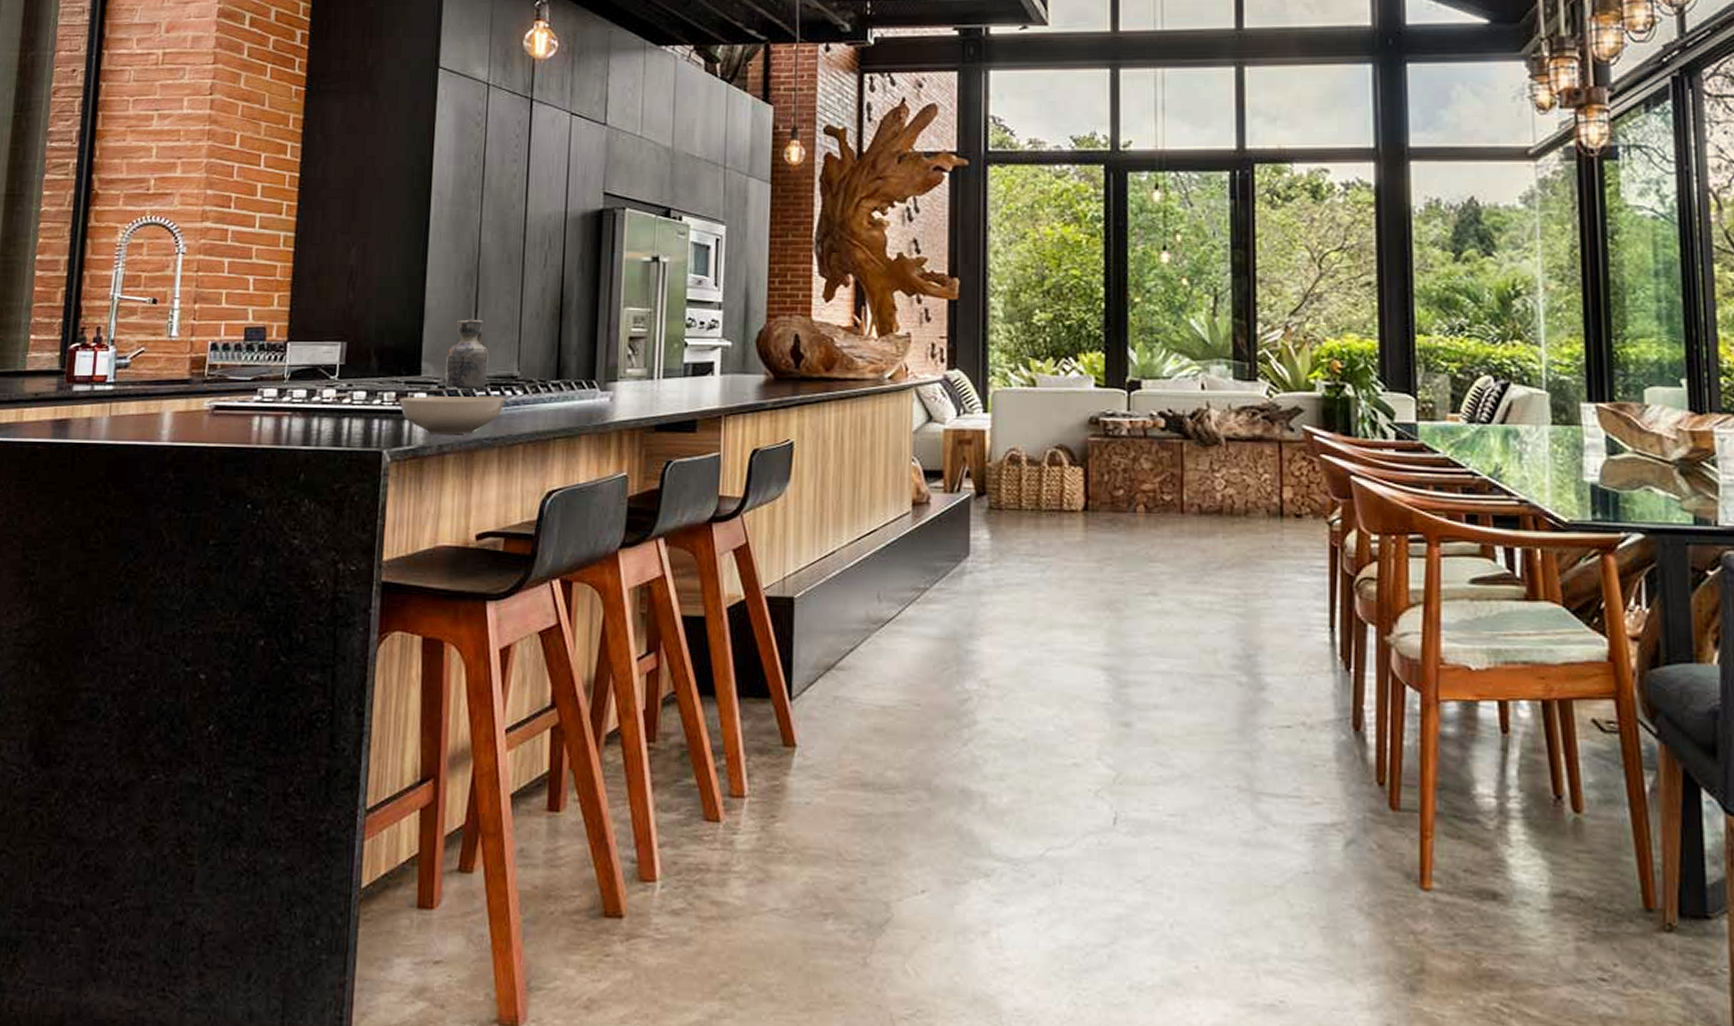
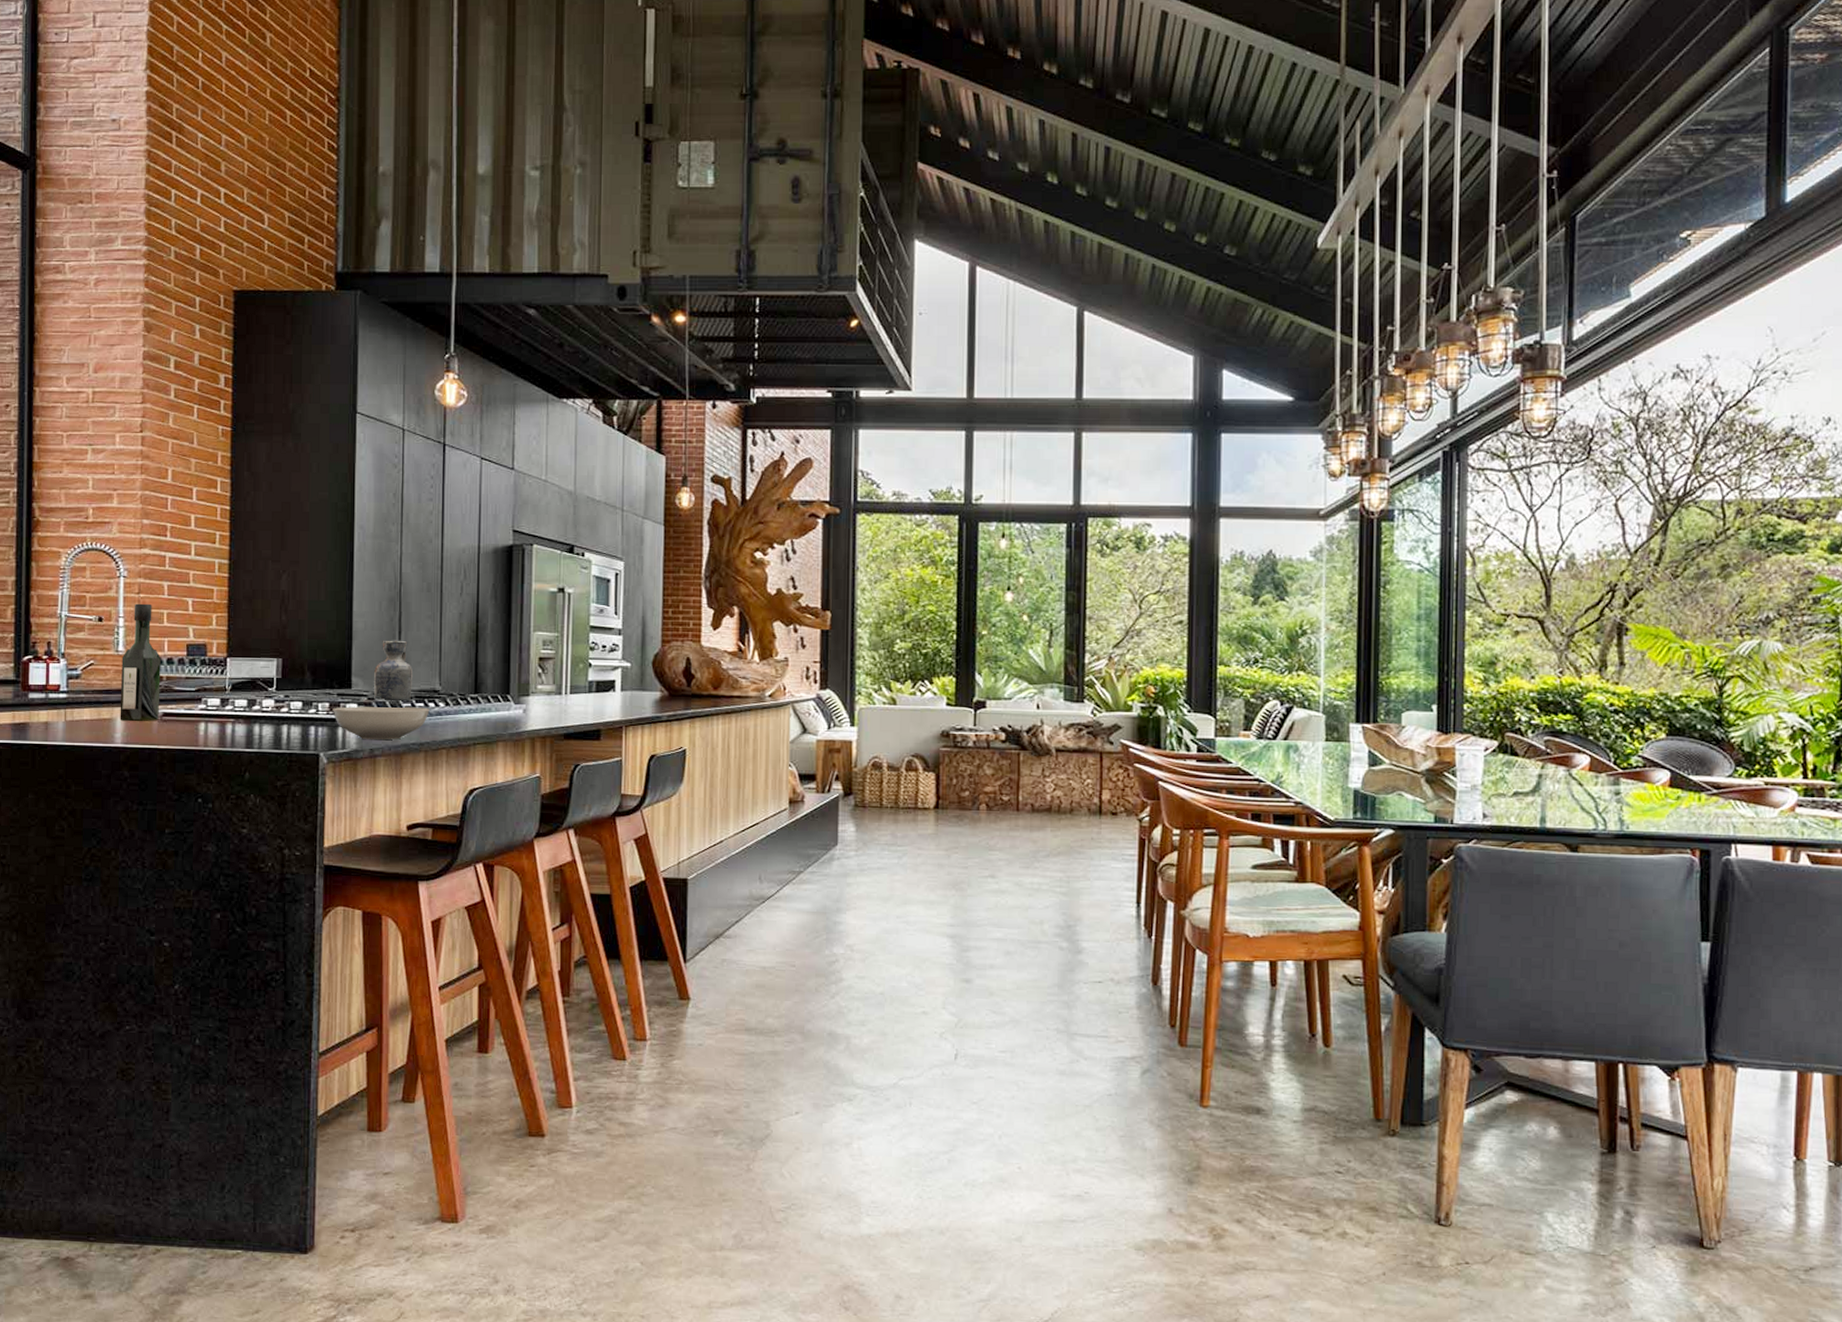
bottle: none [168,282,216,417] -> present [120,603,161,722]

